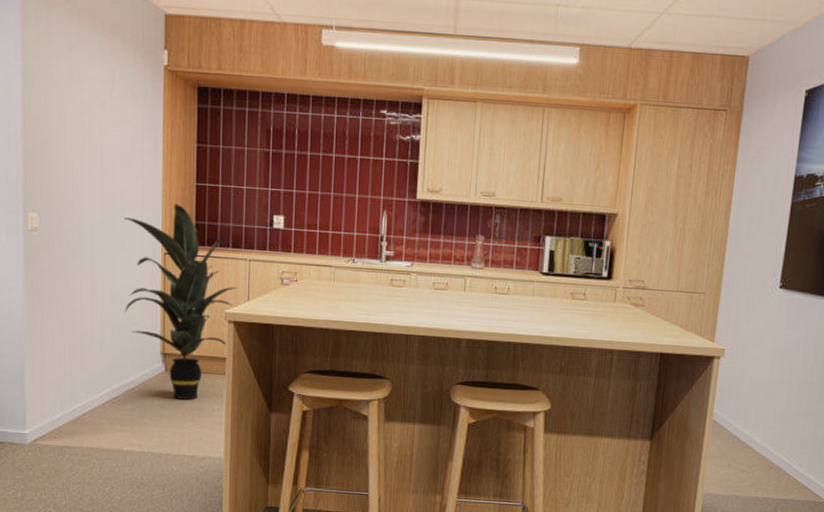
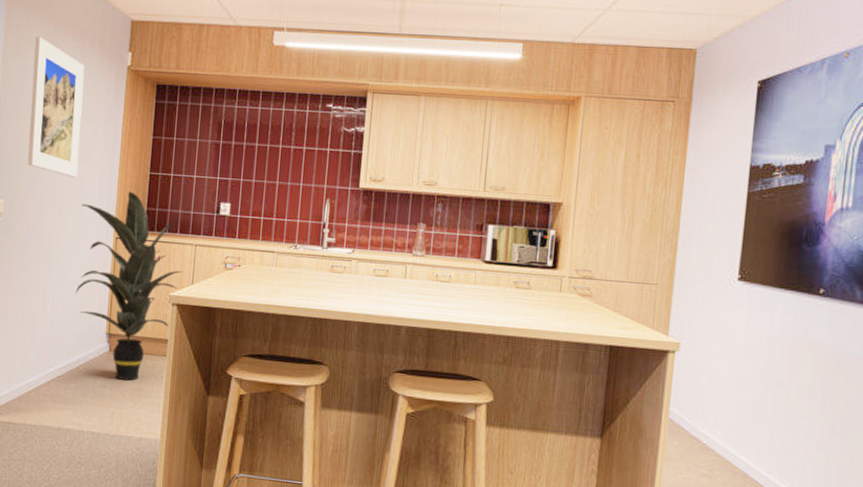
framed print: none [58,30,118,190] -> present [27,36,85,178]

